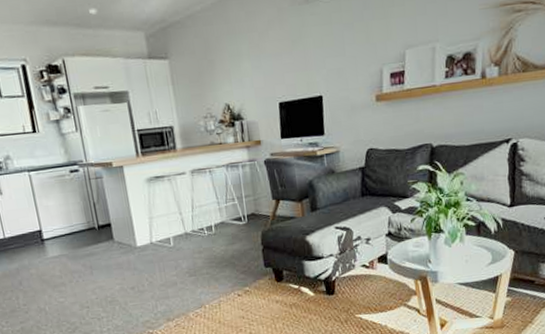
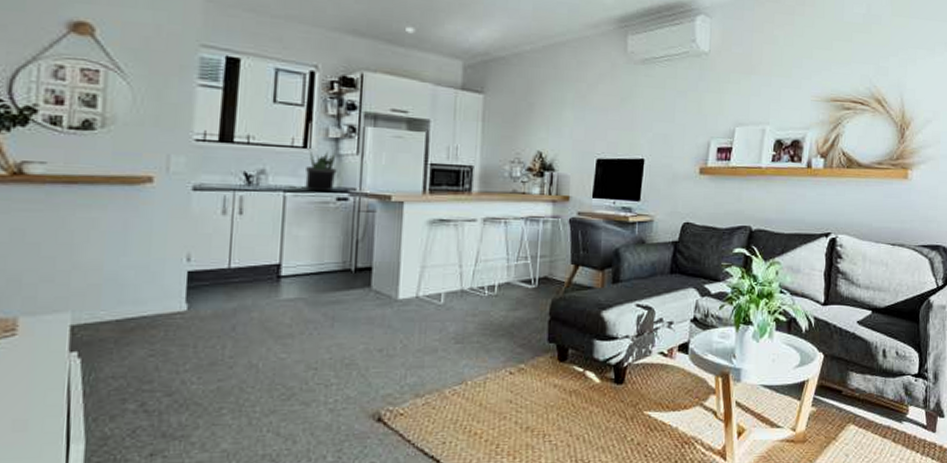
planter: none [38,132,66,168] -> present [305,150,337,191]

